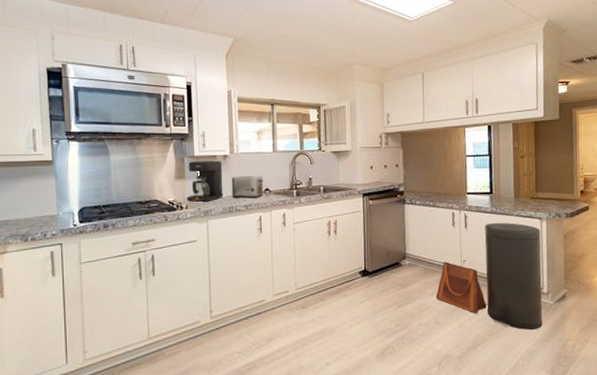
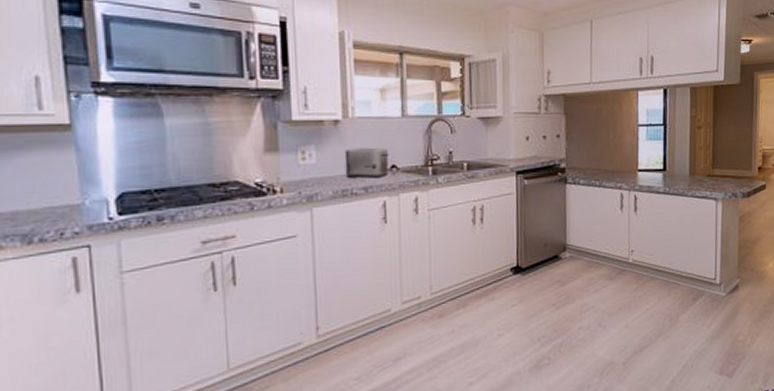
coffee maker: present [187,160,223,202] -> none [282,127,334,183]
shopping bag: present [436,262,486,313] -> none [600,252,655,312]
pedal bin: present [484,222,543,330] -> none [655,204,716,327]

